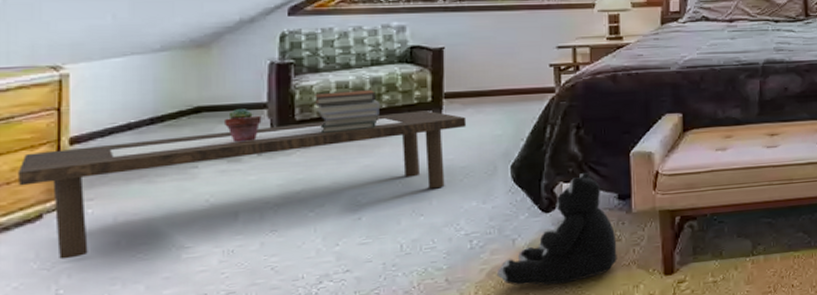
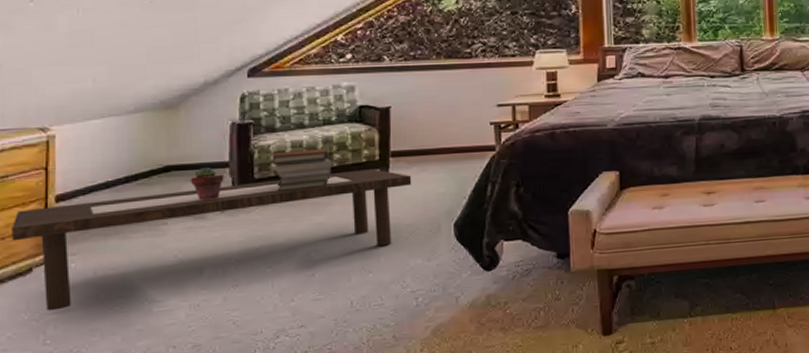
plush toy: present [496,172,617,286] -> none [440,230,557,344]

